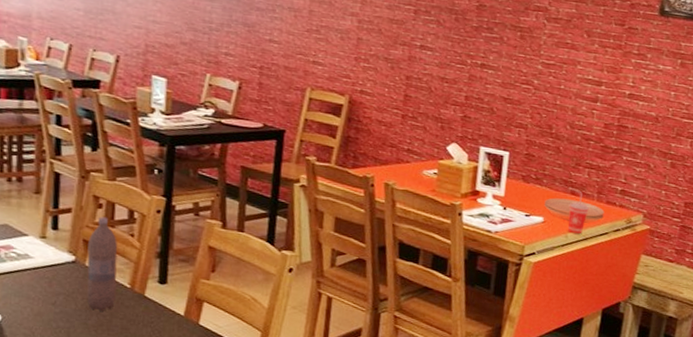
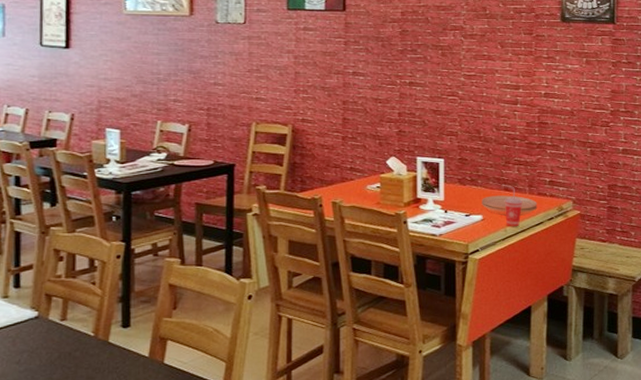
water bottle: present [87,217,118,311] -> none [50,269,81,364]

